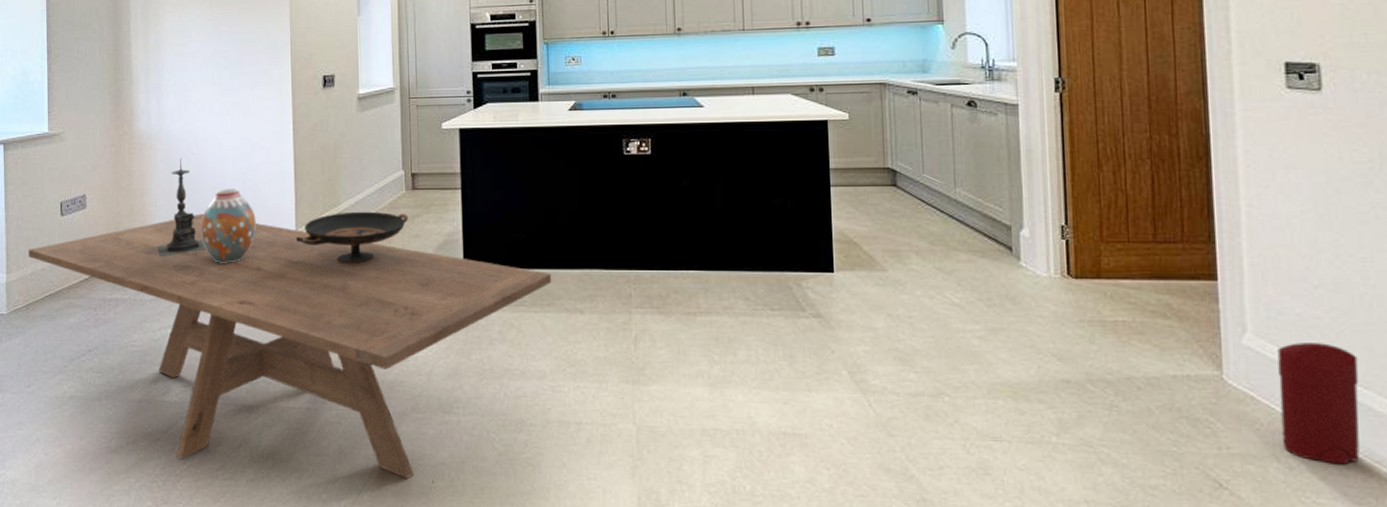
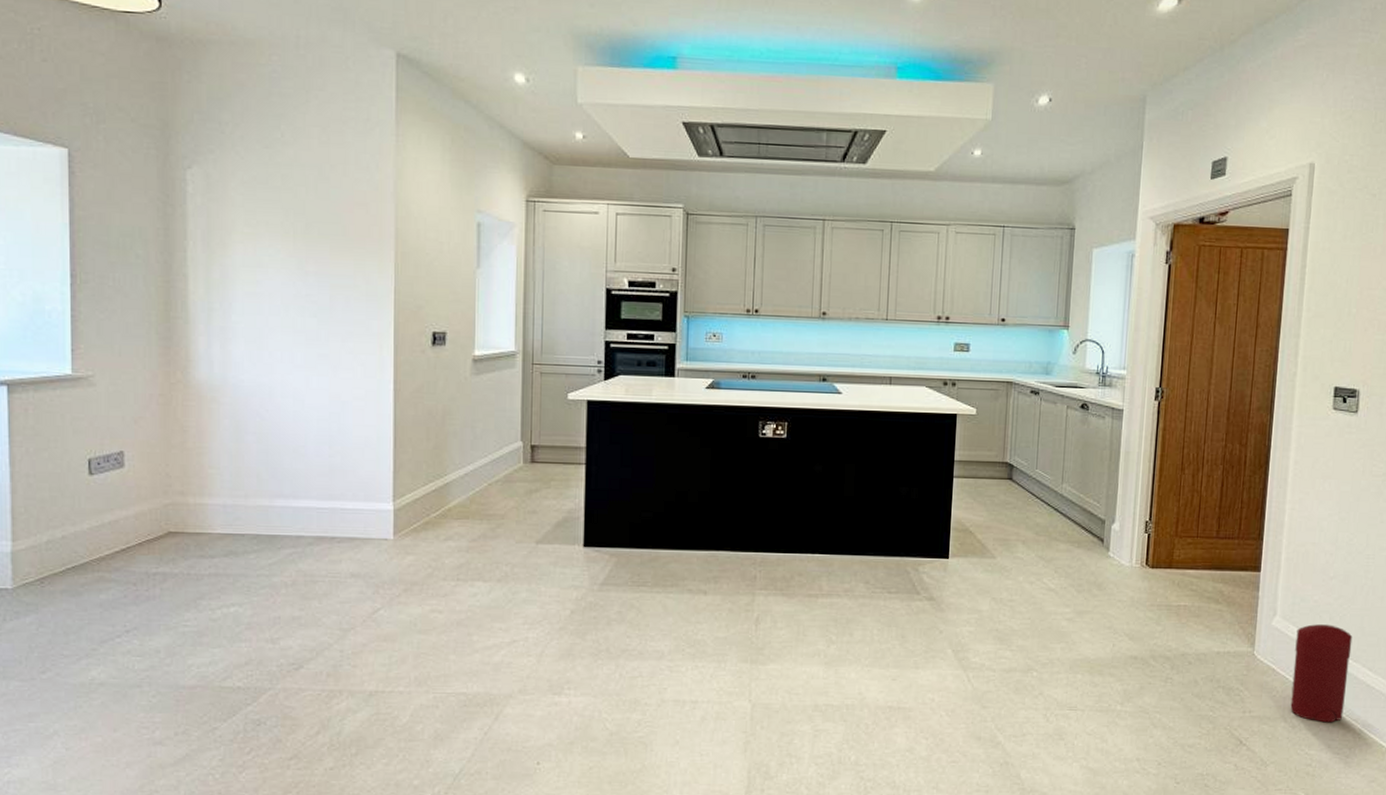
dining table: present [28,213,552,479] -> none [43,479,677,761]
candle holder: present [156,158,207,257] -> none [217,415,282,526]
vase: present [200,188,256,263] -> none [275,451,345,535]
decorative bowl: present [295,211,408,265] -> none [392,483,525,541]

